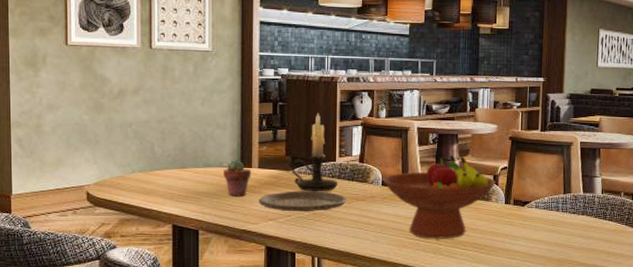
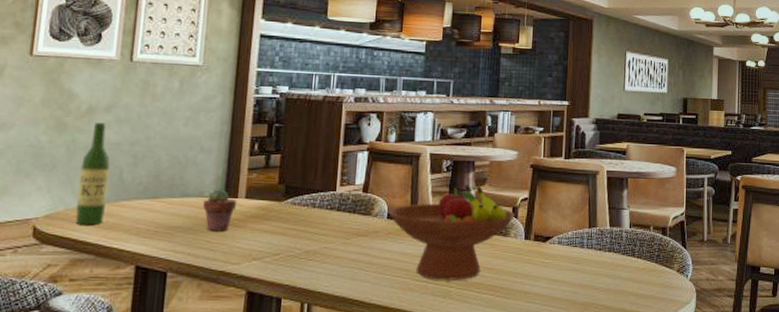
wine bottle: none [119,103,143,191] -> present [75,123,110,225]
plate: present [259,191,347,212] -> none [242,225,346,250]
candle holder: present [291,112,338,191] -> none [283,135,337,225]

